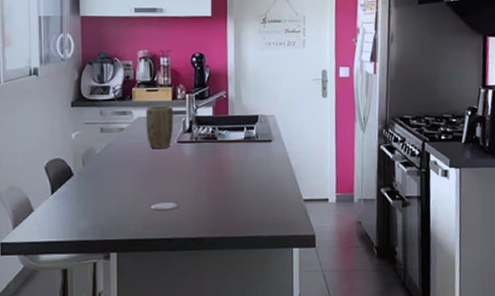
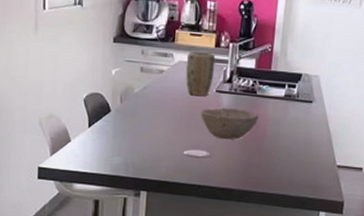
bowl: none [165,157,221,189] -> present [201,107,258,140]

